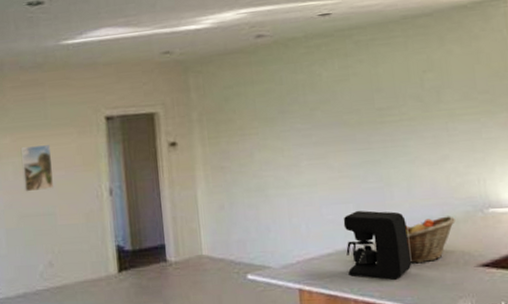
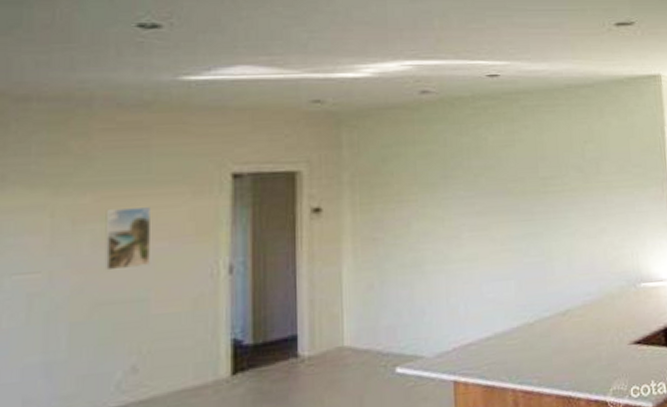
coffee maker: present [343,210,412,280] -> none [503,287,570,364]
fruit basket: present [373,216,455,264] -> none [533,291,611,345]

